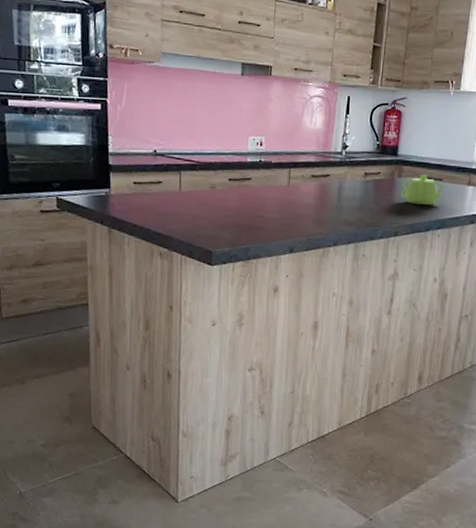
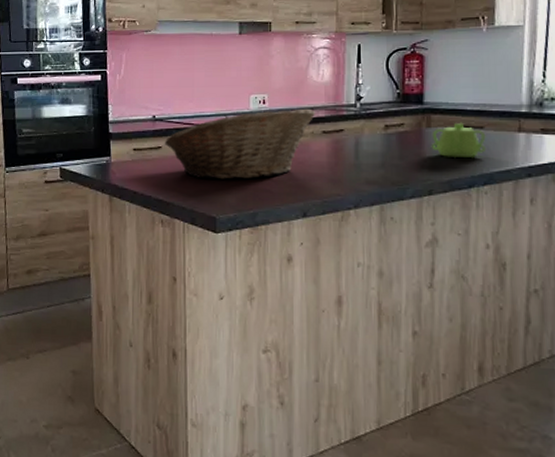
fruit basket: none [164,153,307,216] -> present [164,108,316,180]

